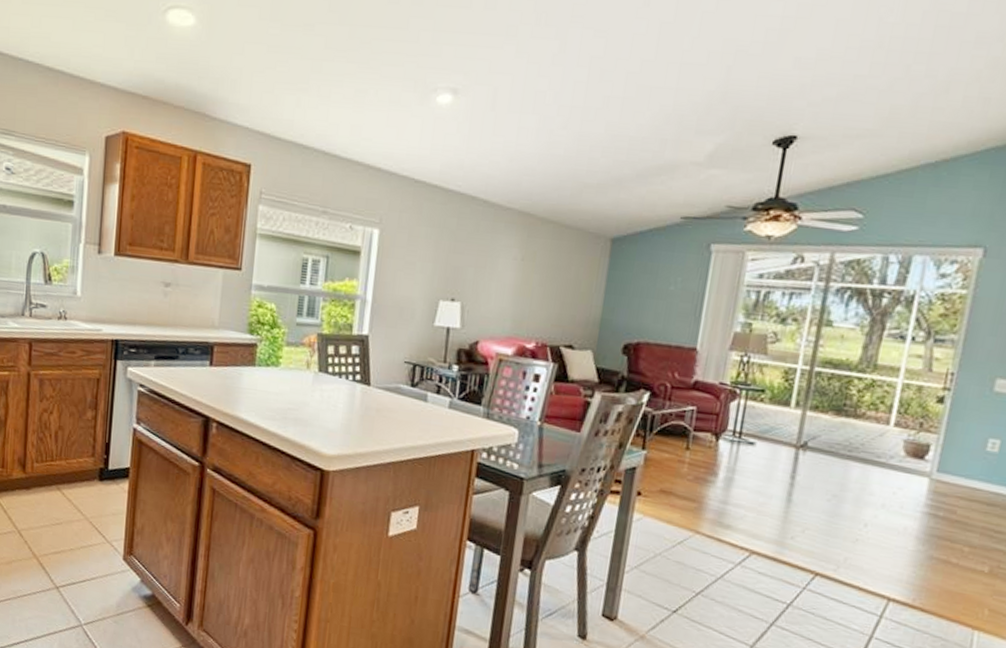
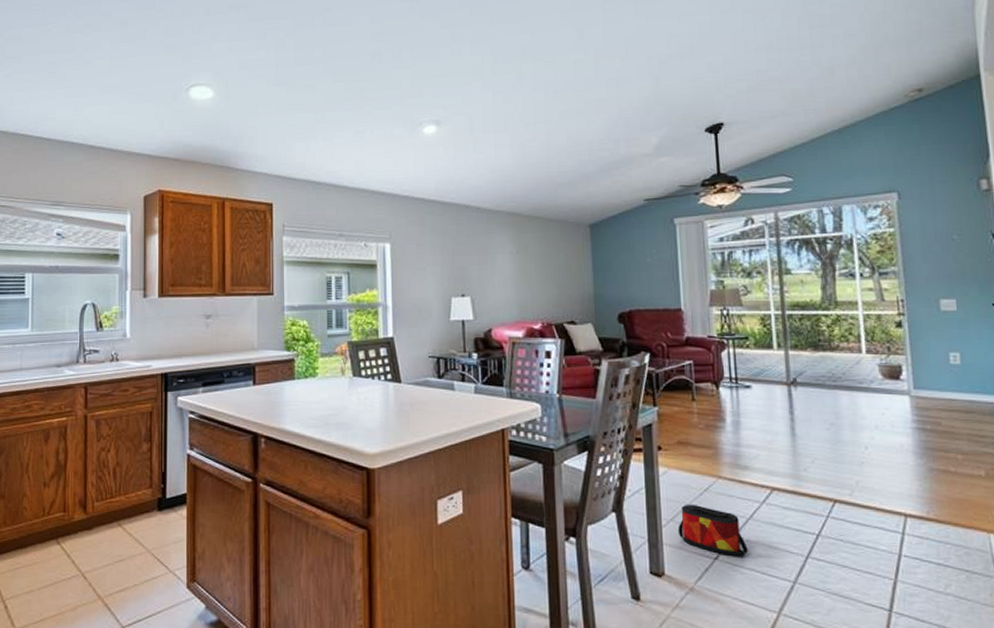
bag: none [640,554,711,615] -> present [677,504,748,557]

